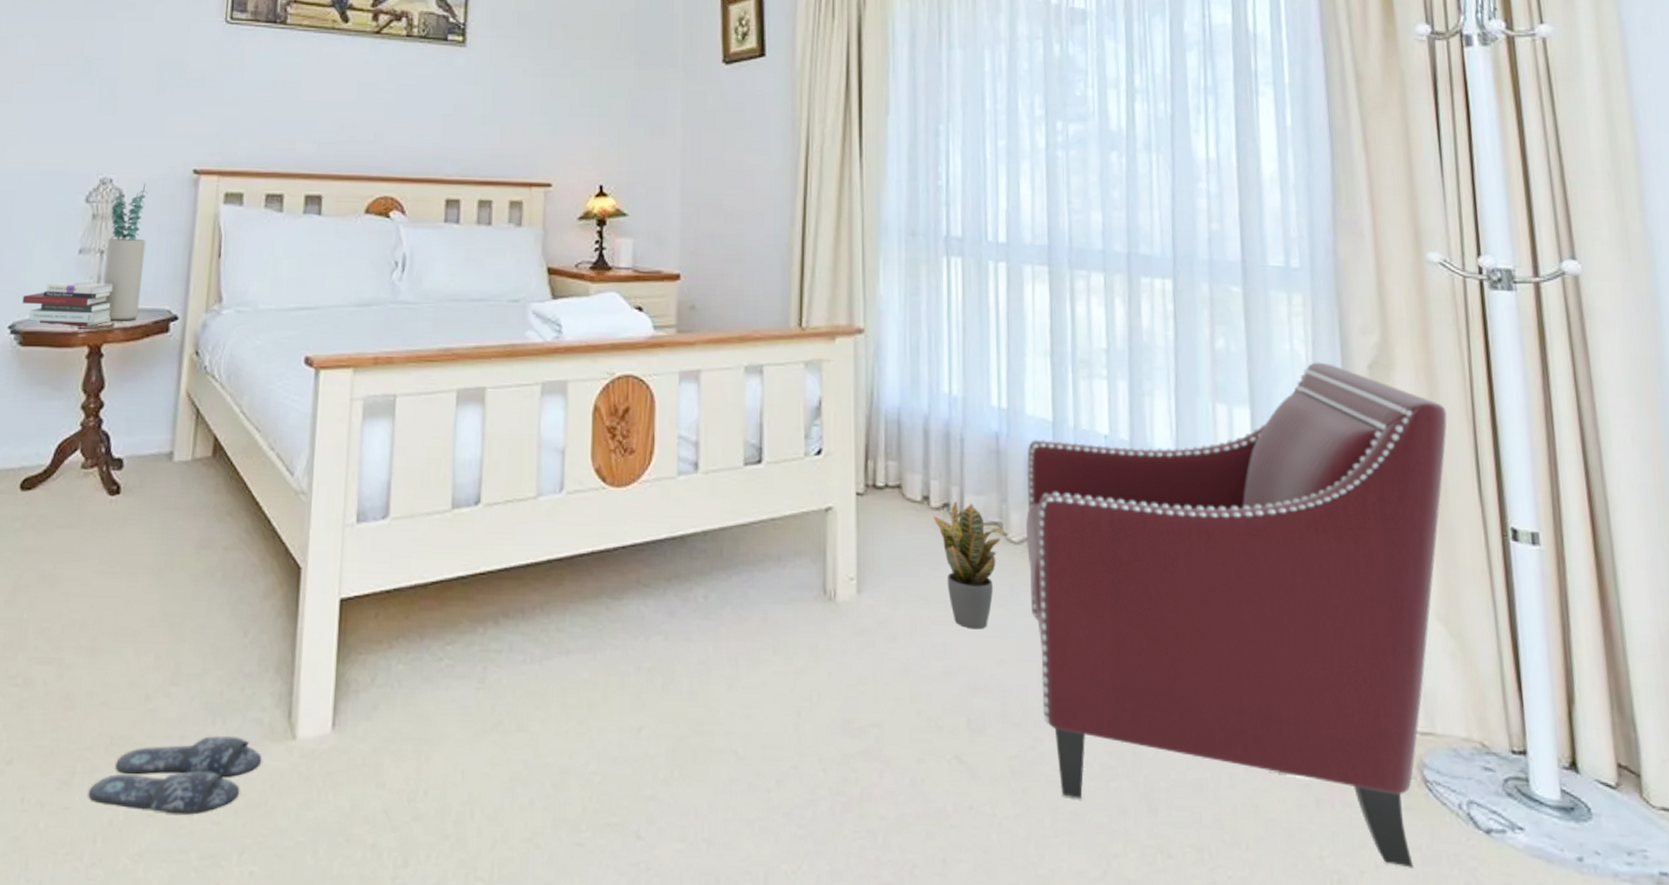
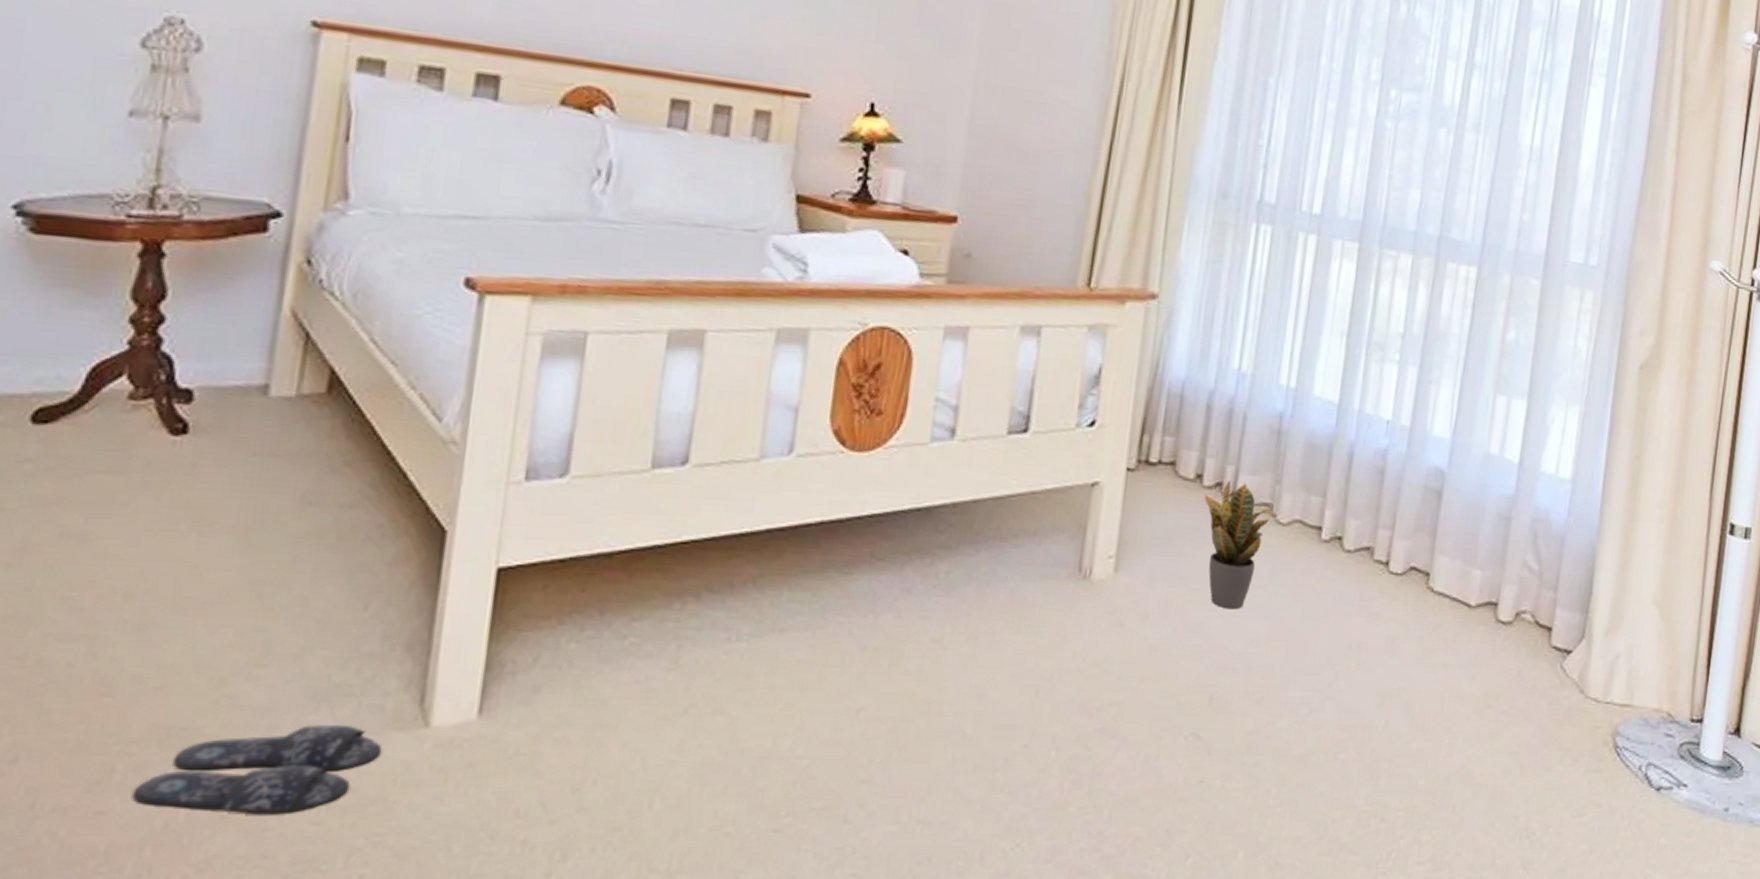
books: present [22,281,114,327] -> none [36,151,184,216]
vase: present [103,183,148,321] -> none [166,30,241,213]
armchair: present [1025,362,1447,868] -> none [1285,359,1698,822]

